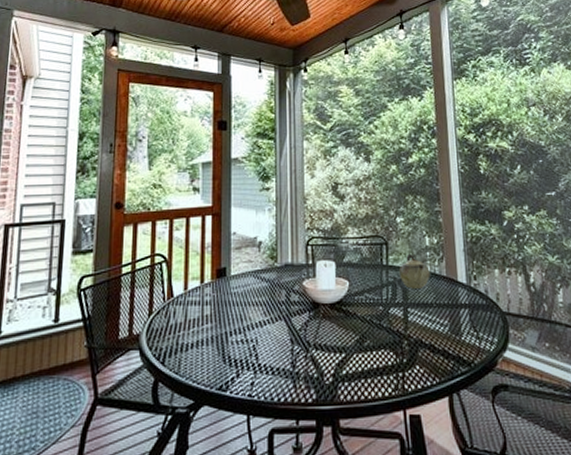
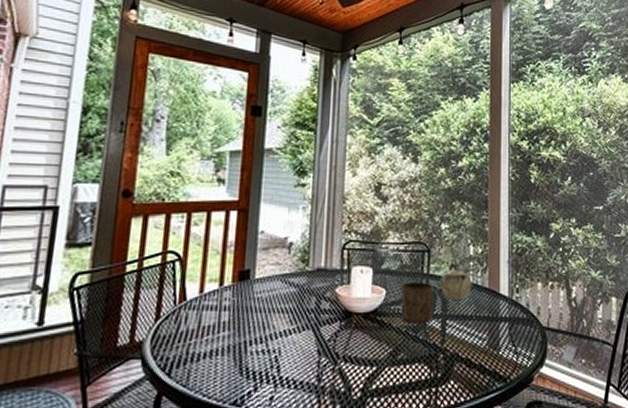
cup: none [363,273,395,313] -> present [401,282,433,324]

